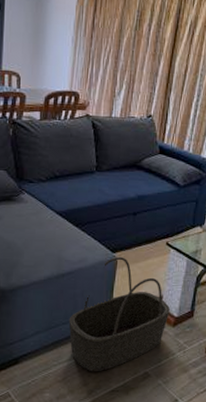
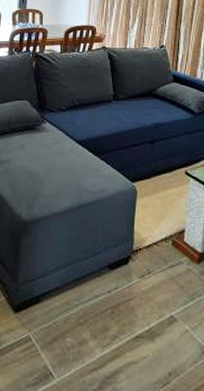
basket: present [68,257,170,372] -> none [90,187,193,315]

